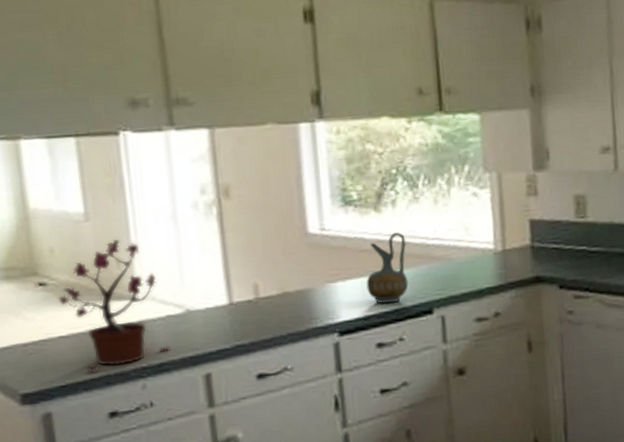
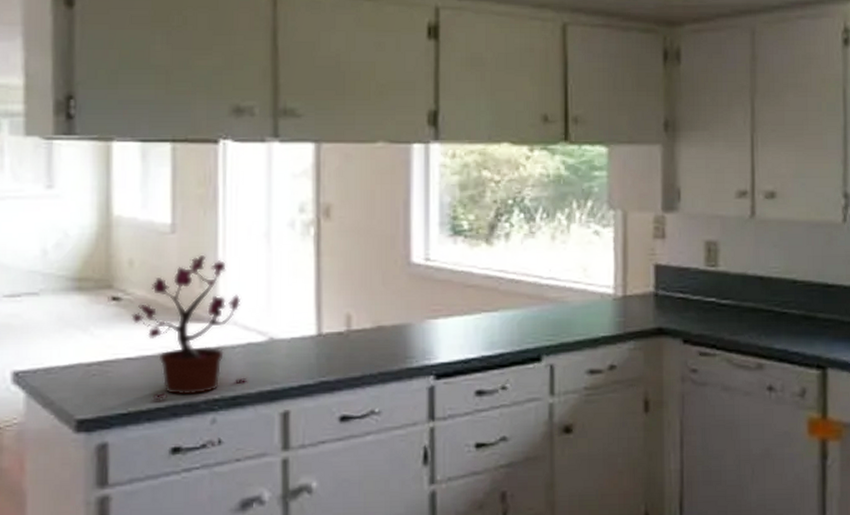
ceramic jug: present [366,231,409,304] -> none [470,267,518,347]

